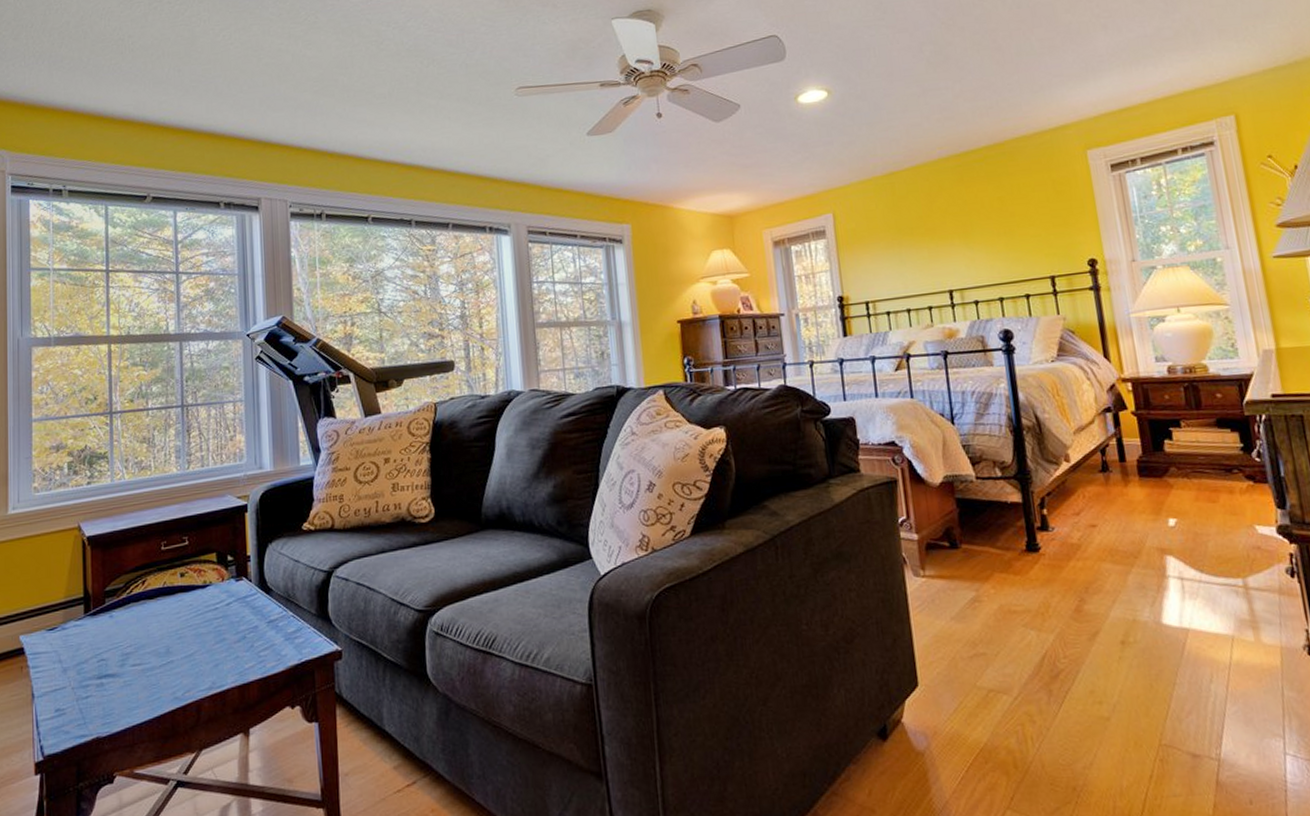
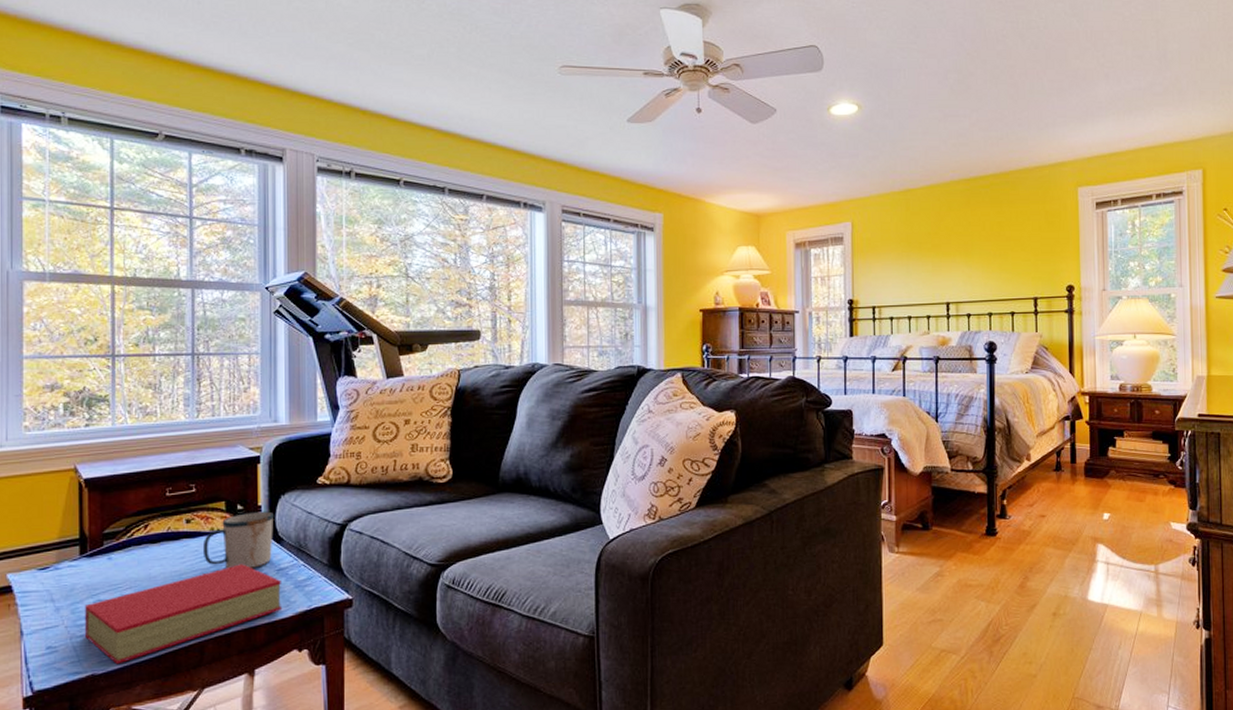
book: none [90,617,273,727] -> present [85,564,281,665]
mug: none [196,561,263,623] -> present [202,511,275,569]

